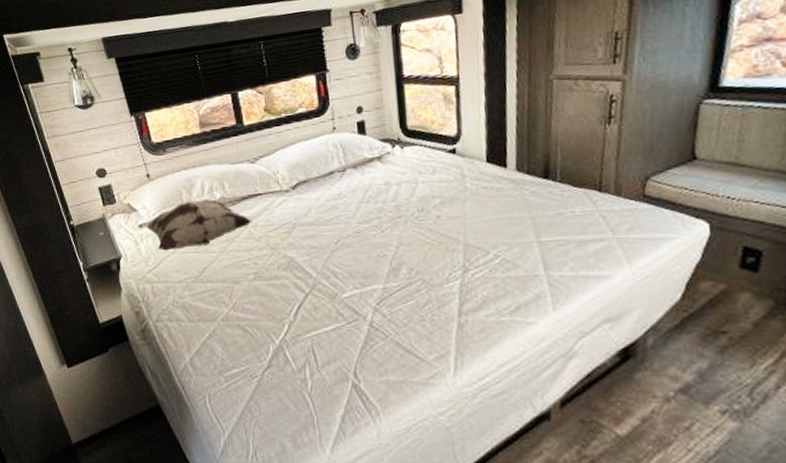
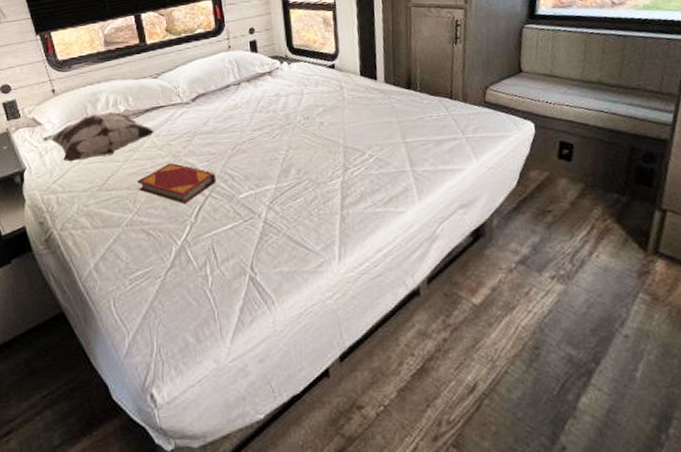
hardback book: none [233,255,317,301] -> present [137,162,216,204]

